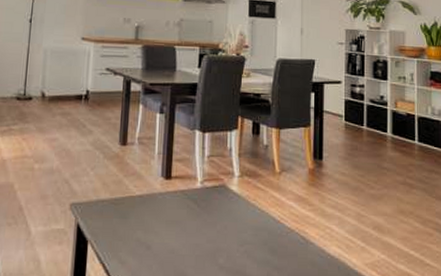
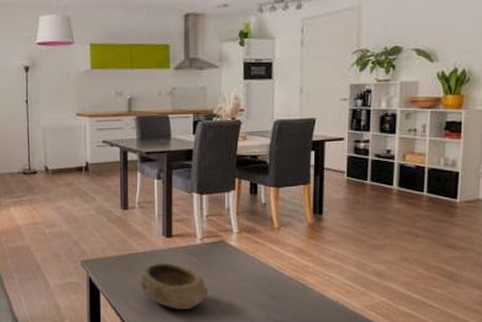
bowl: none [133,209,207,266] -> present [140,263,209,309]

